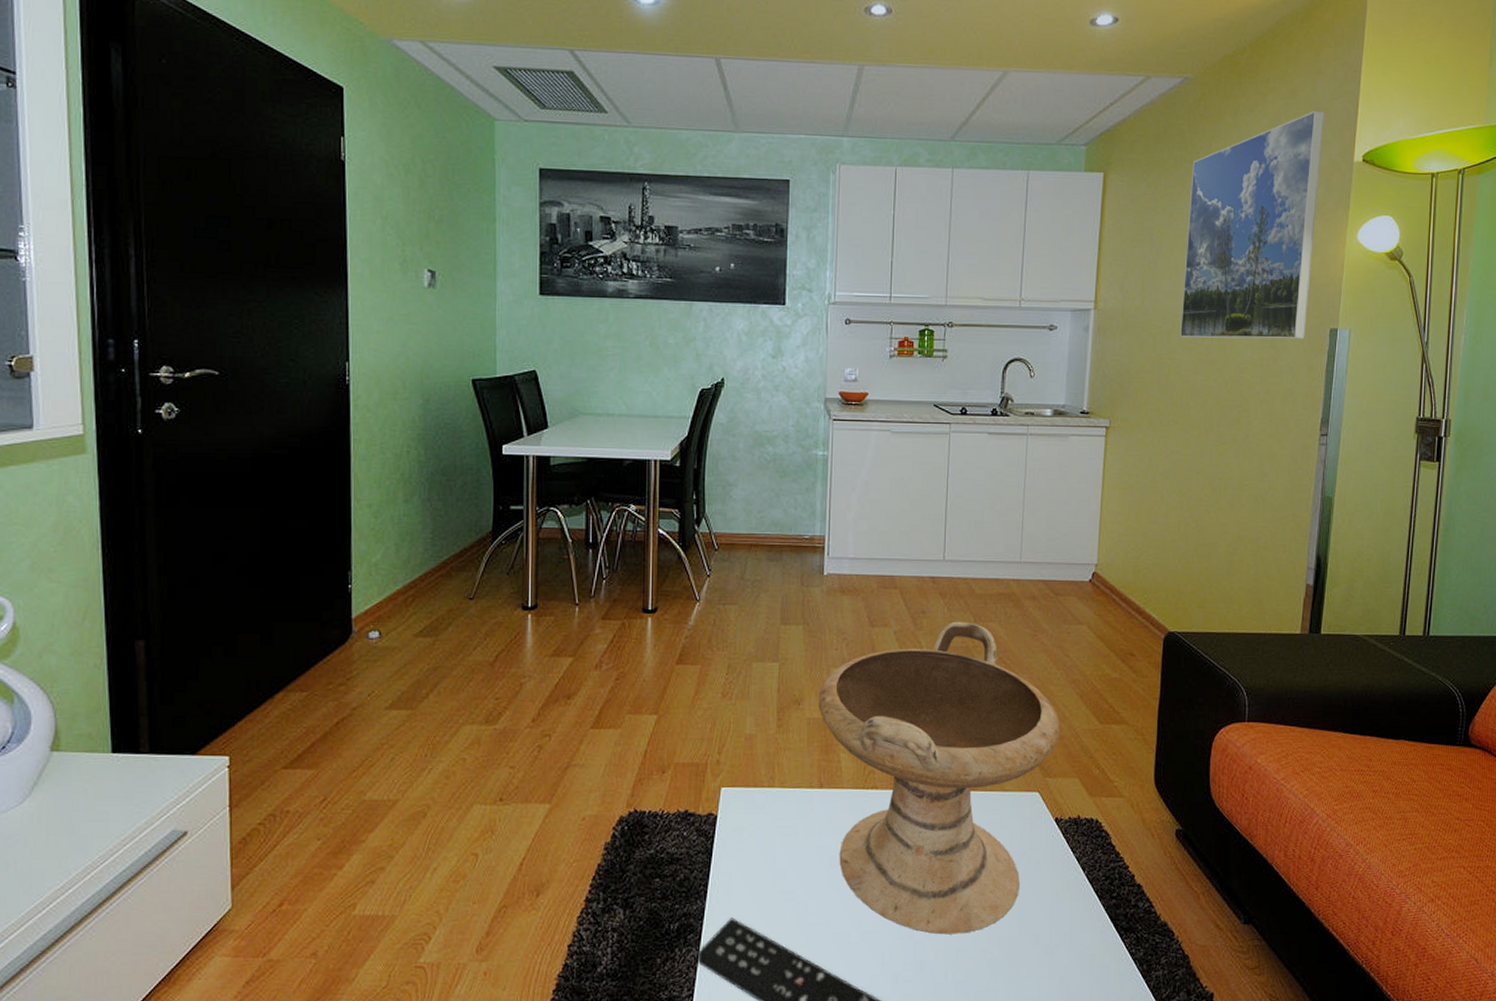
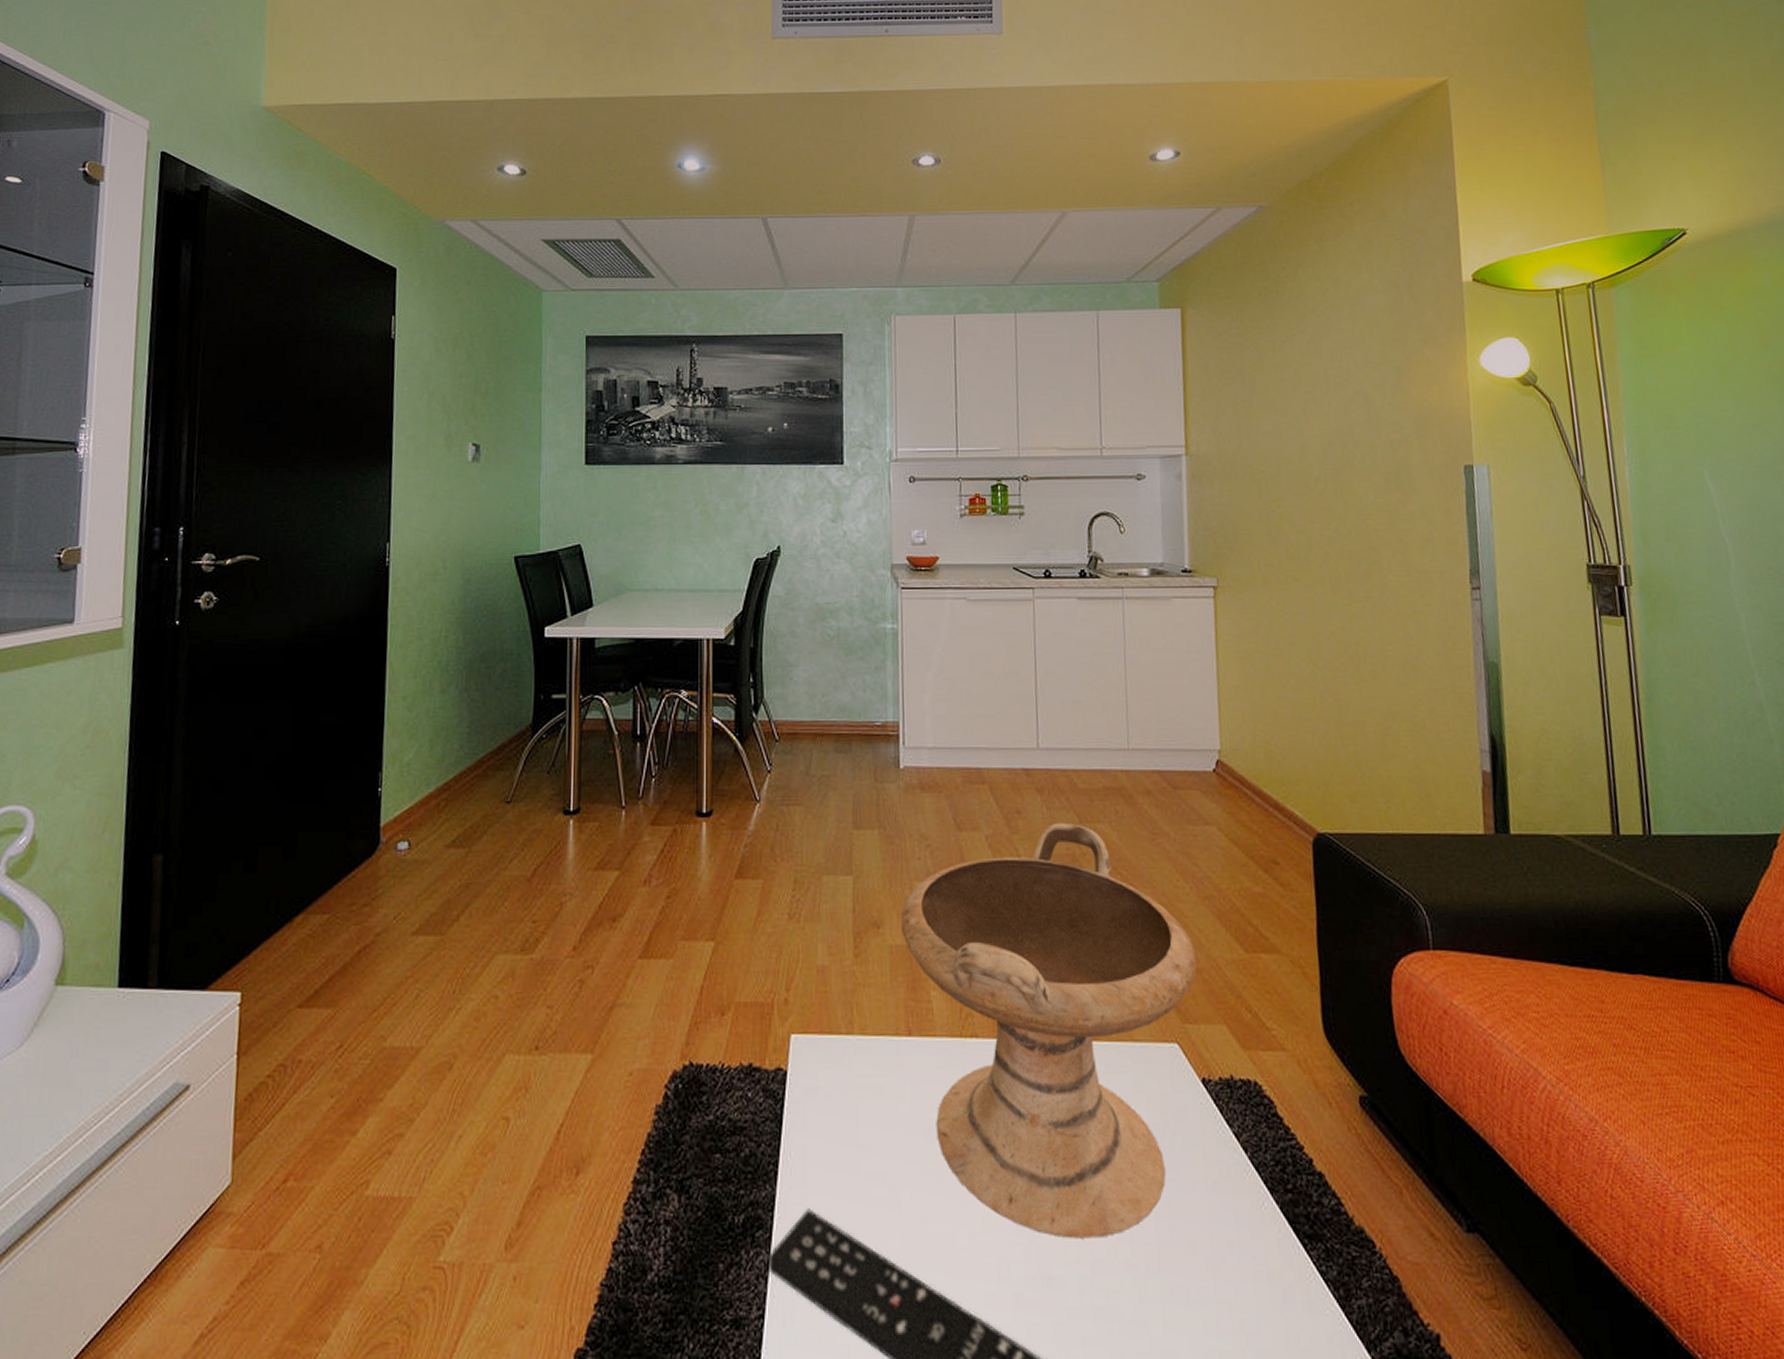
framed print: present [1180,110,1325,339] -> none [1278,231,1436,481]

